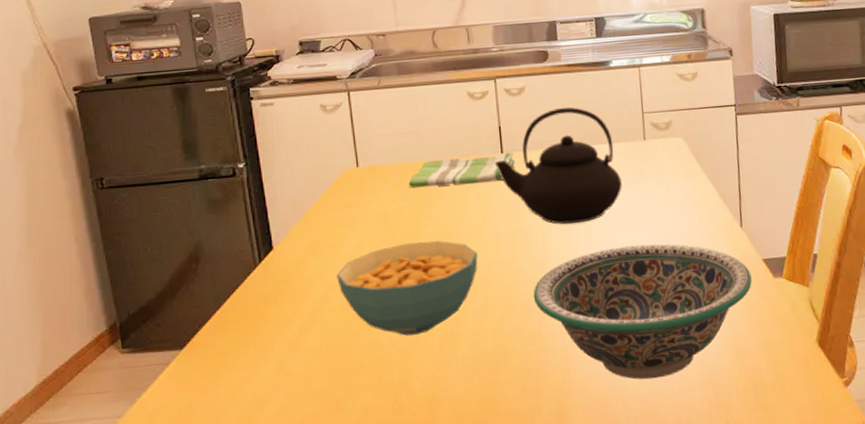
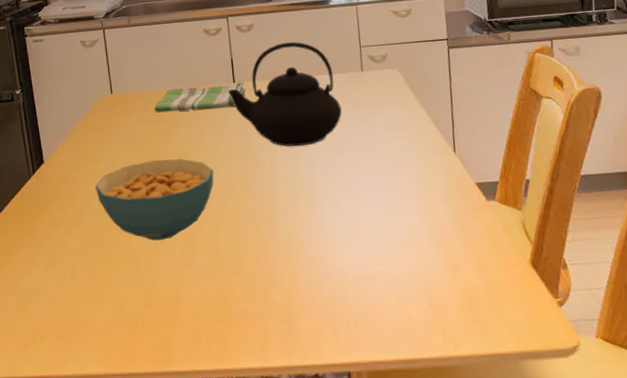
decorative bowl: present [533,243,752,380] -> none [262,166,466,290]

